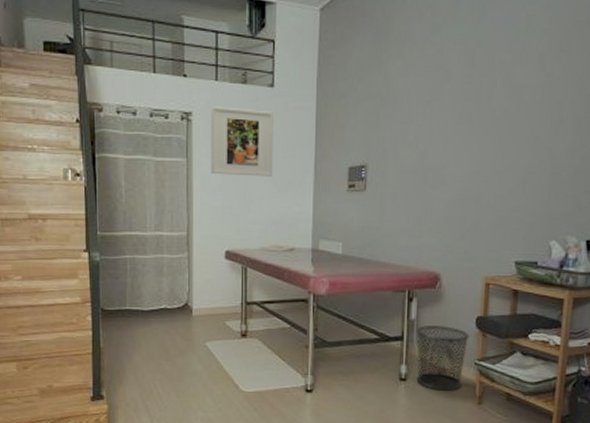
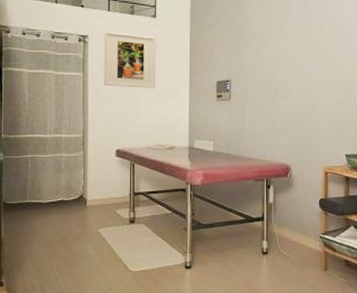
waste bin: present [416,325,470,391] -> none [273,206,315,261]

